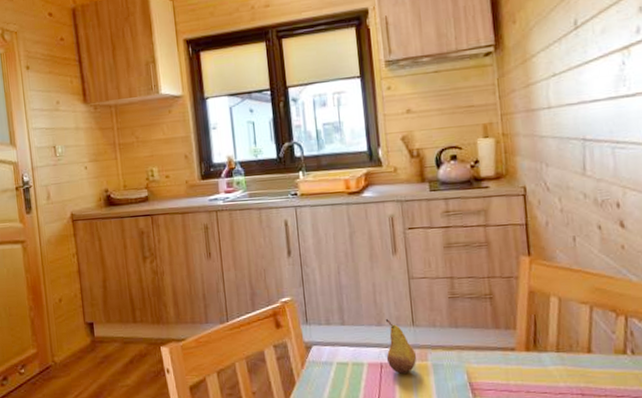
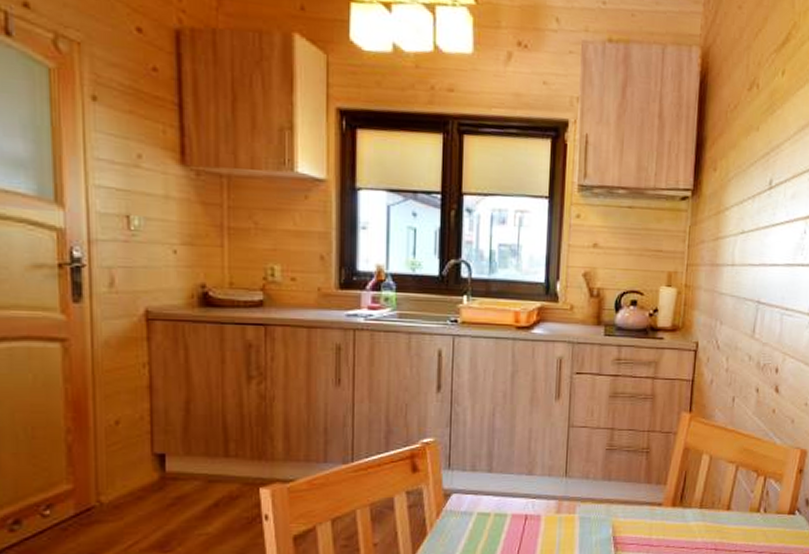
fruit: present [385,319,417,374] -> none [532,468,565,526]

